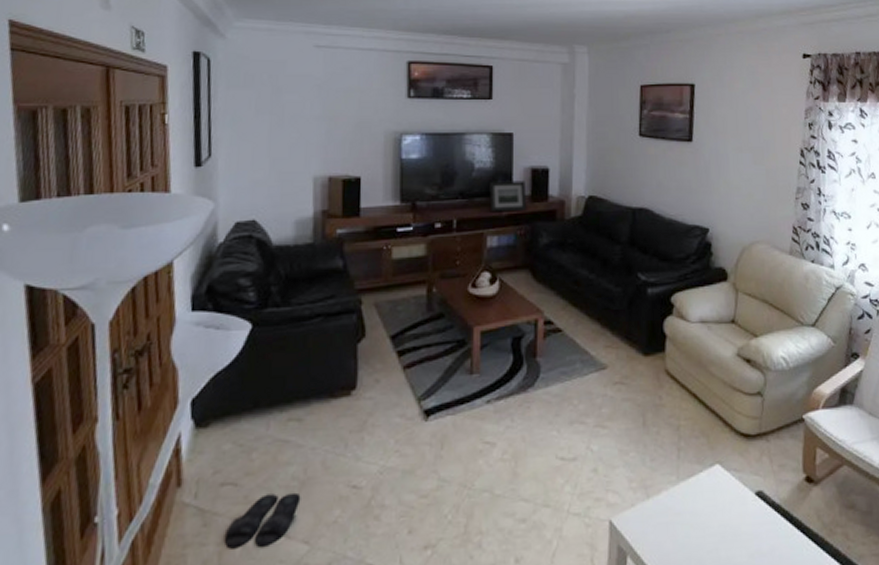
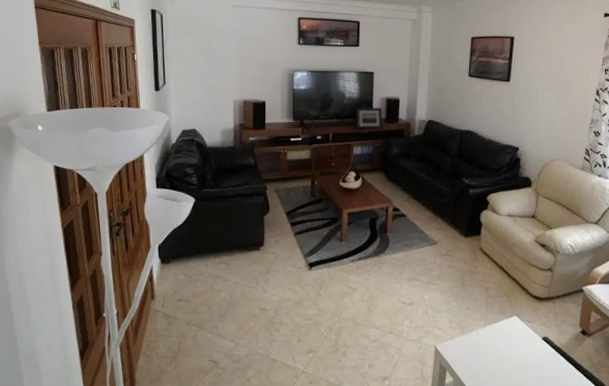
slippers: present [224,492,301,549] -> none [181,309,229,341]

